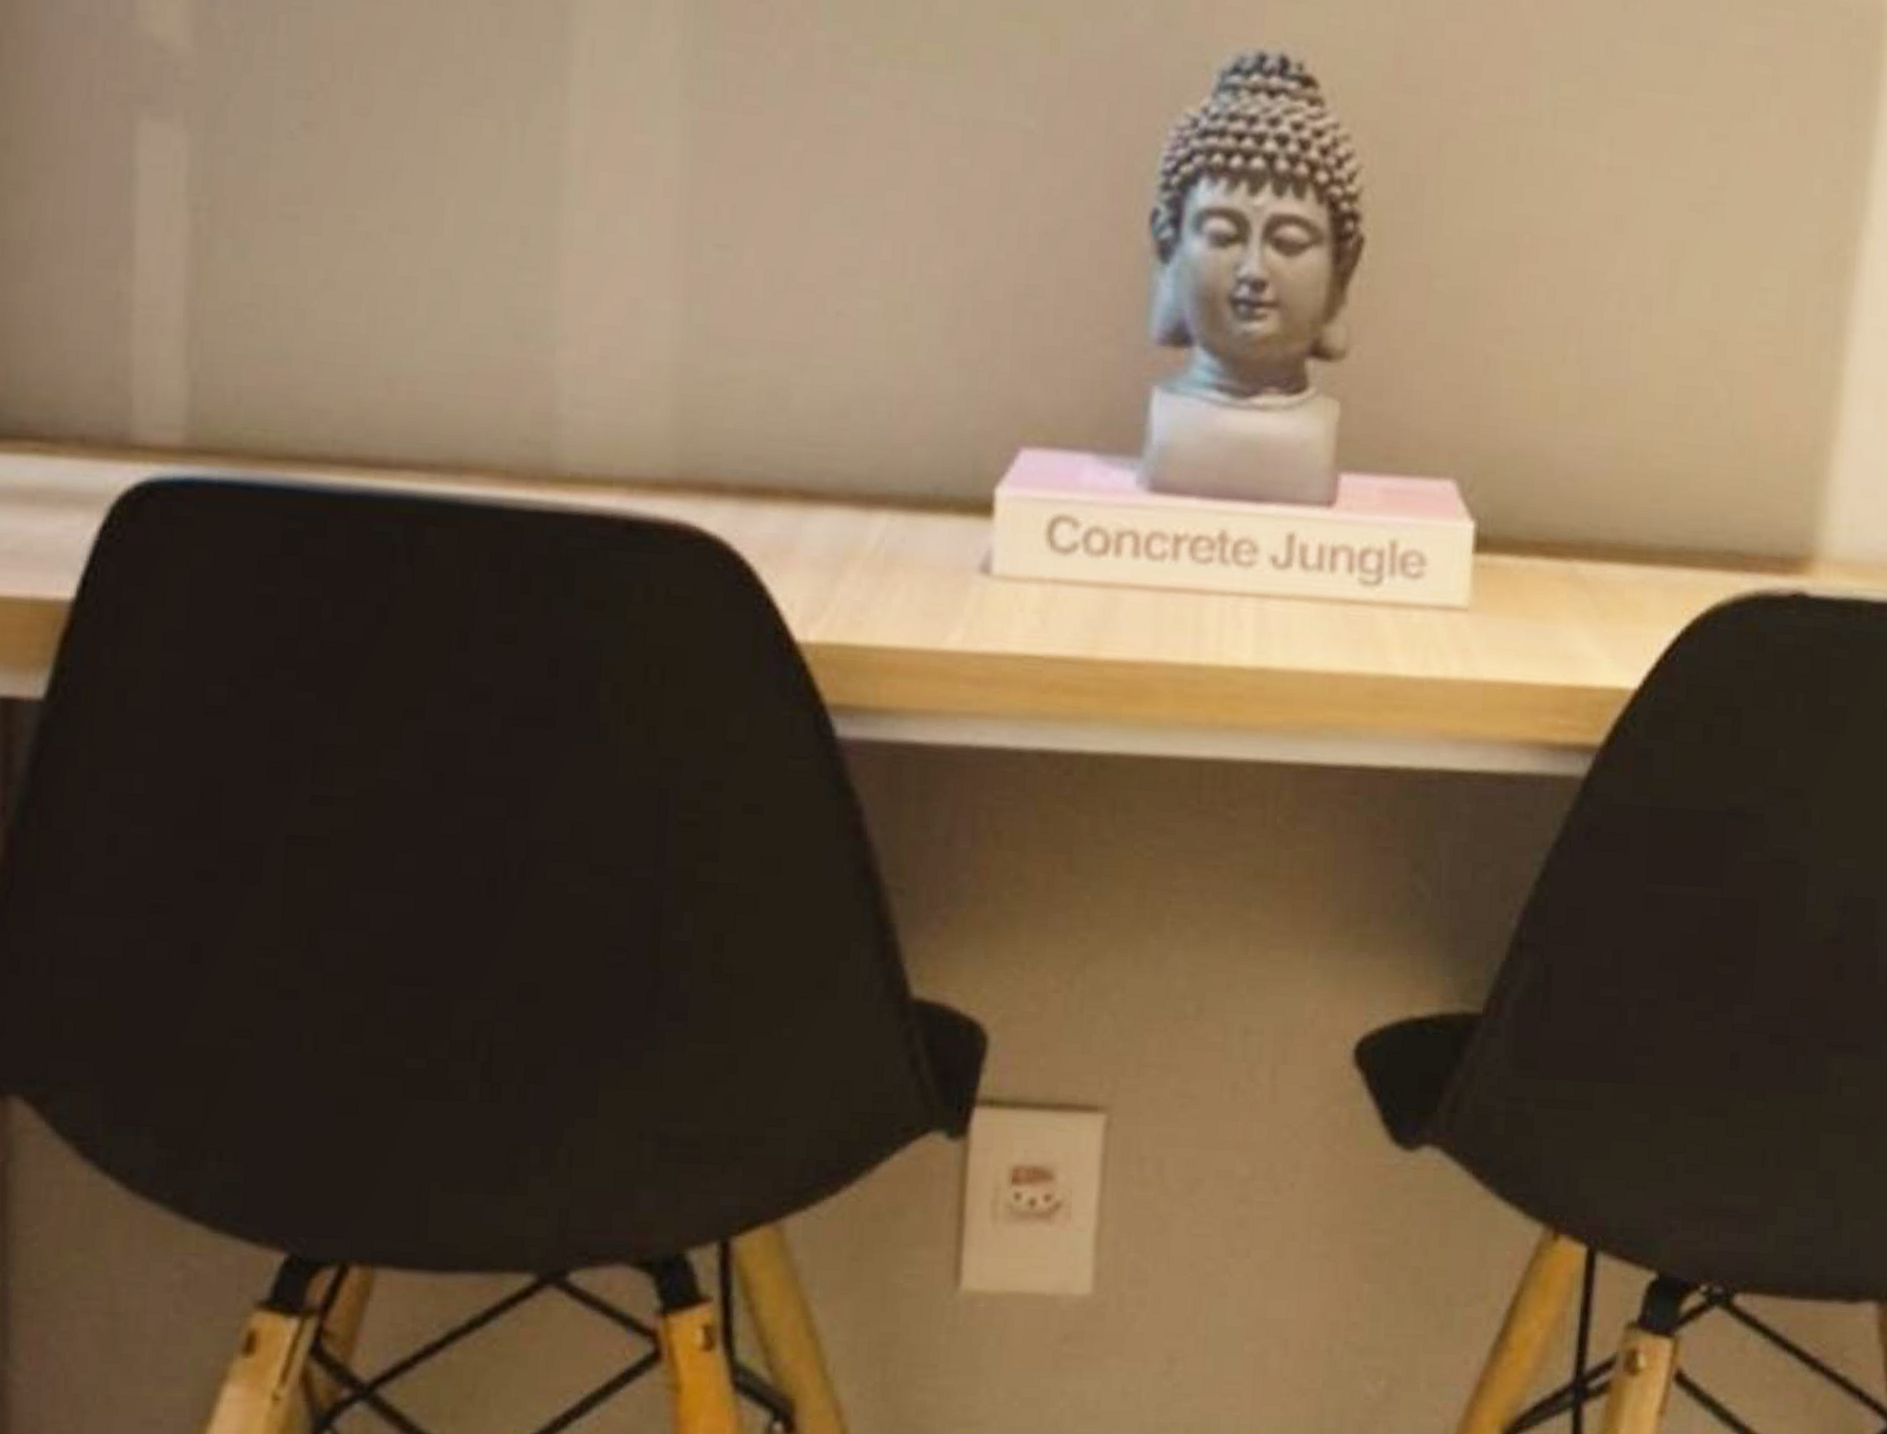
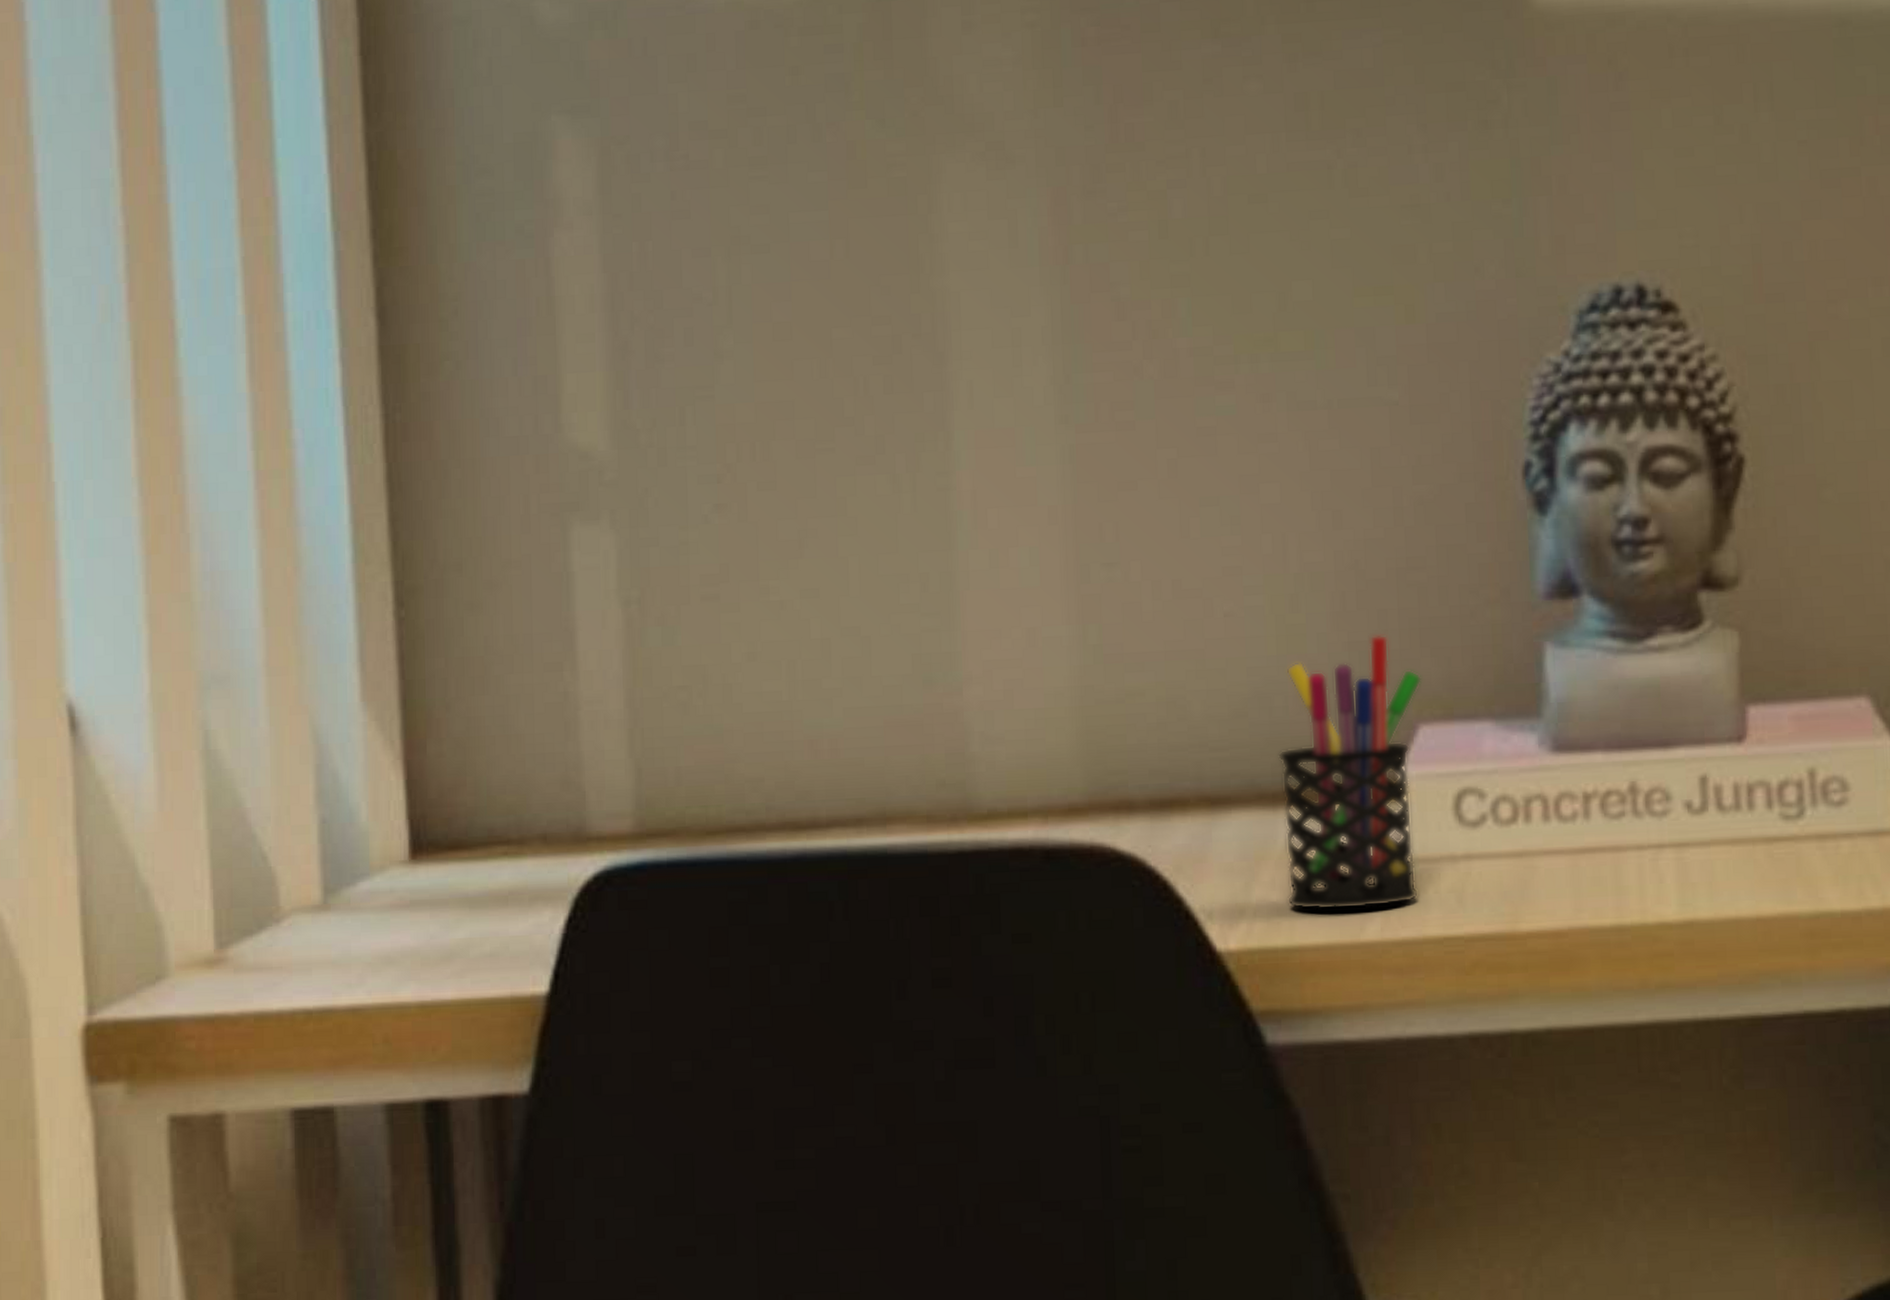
pen holder: none [871,355,1029,619] -> present [1278,634,1423,911]

